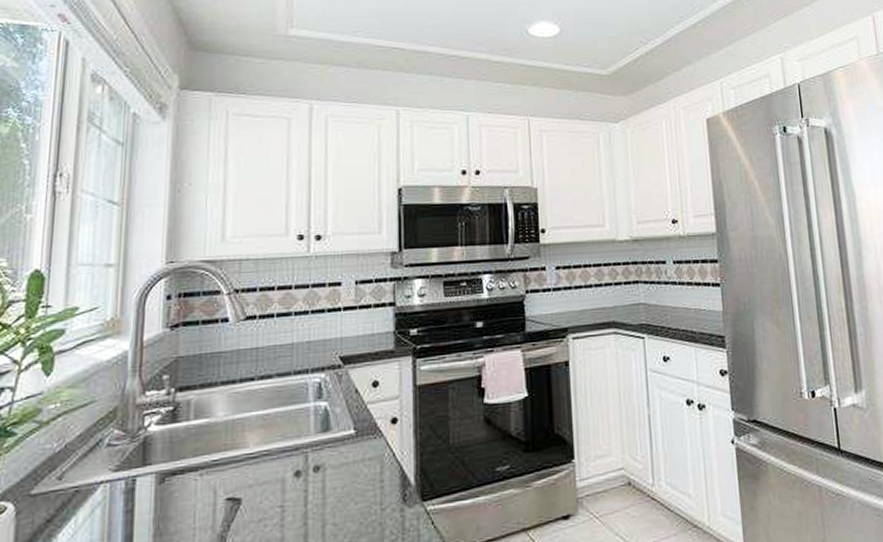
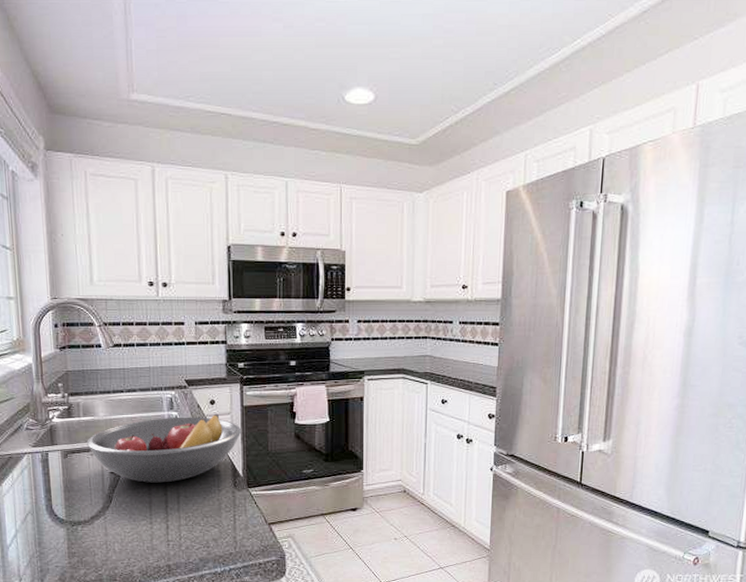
fruit bowl: none [196,399,414,509] -> present [87,413,242,483]

